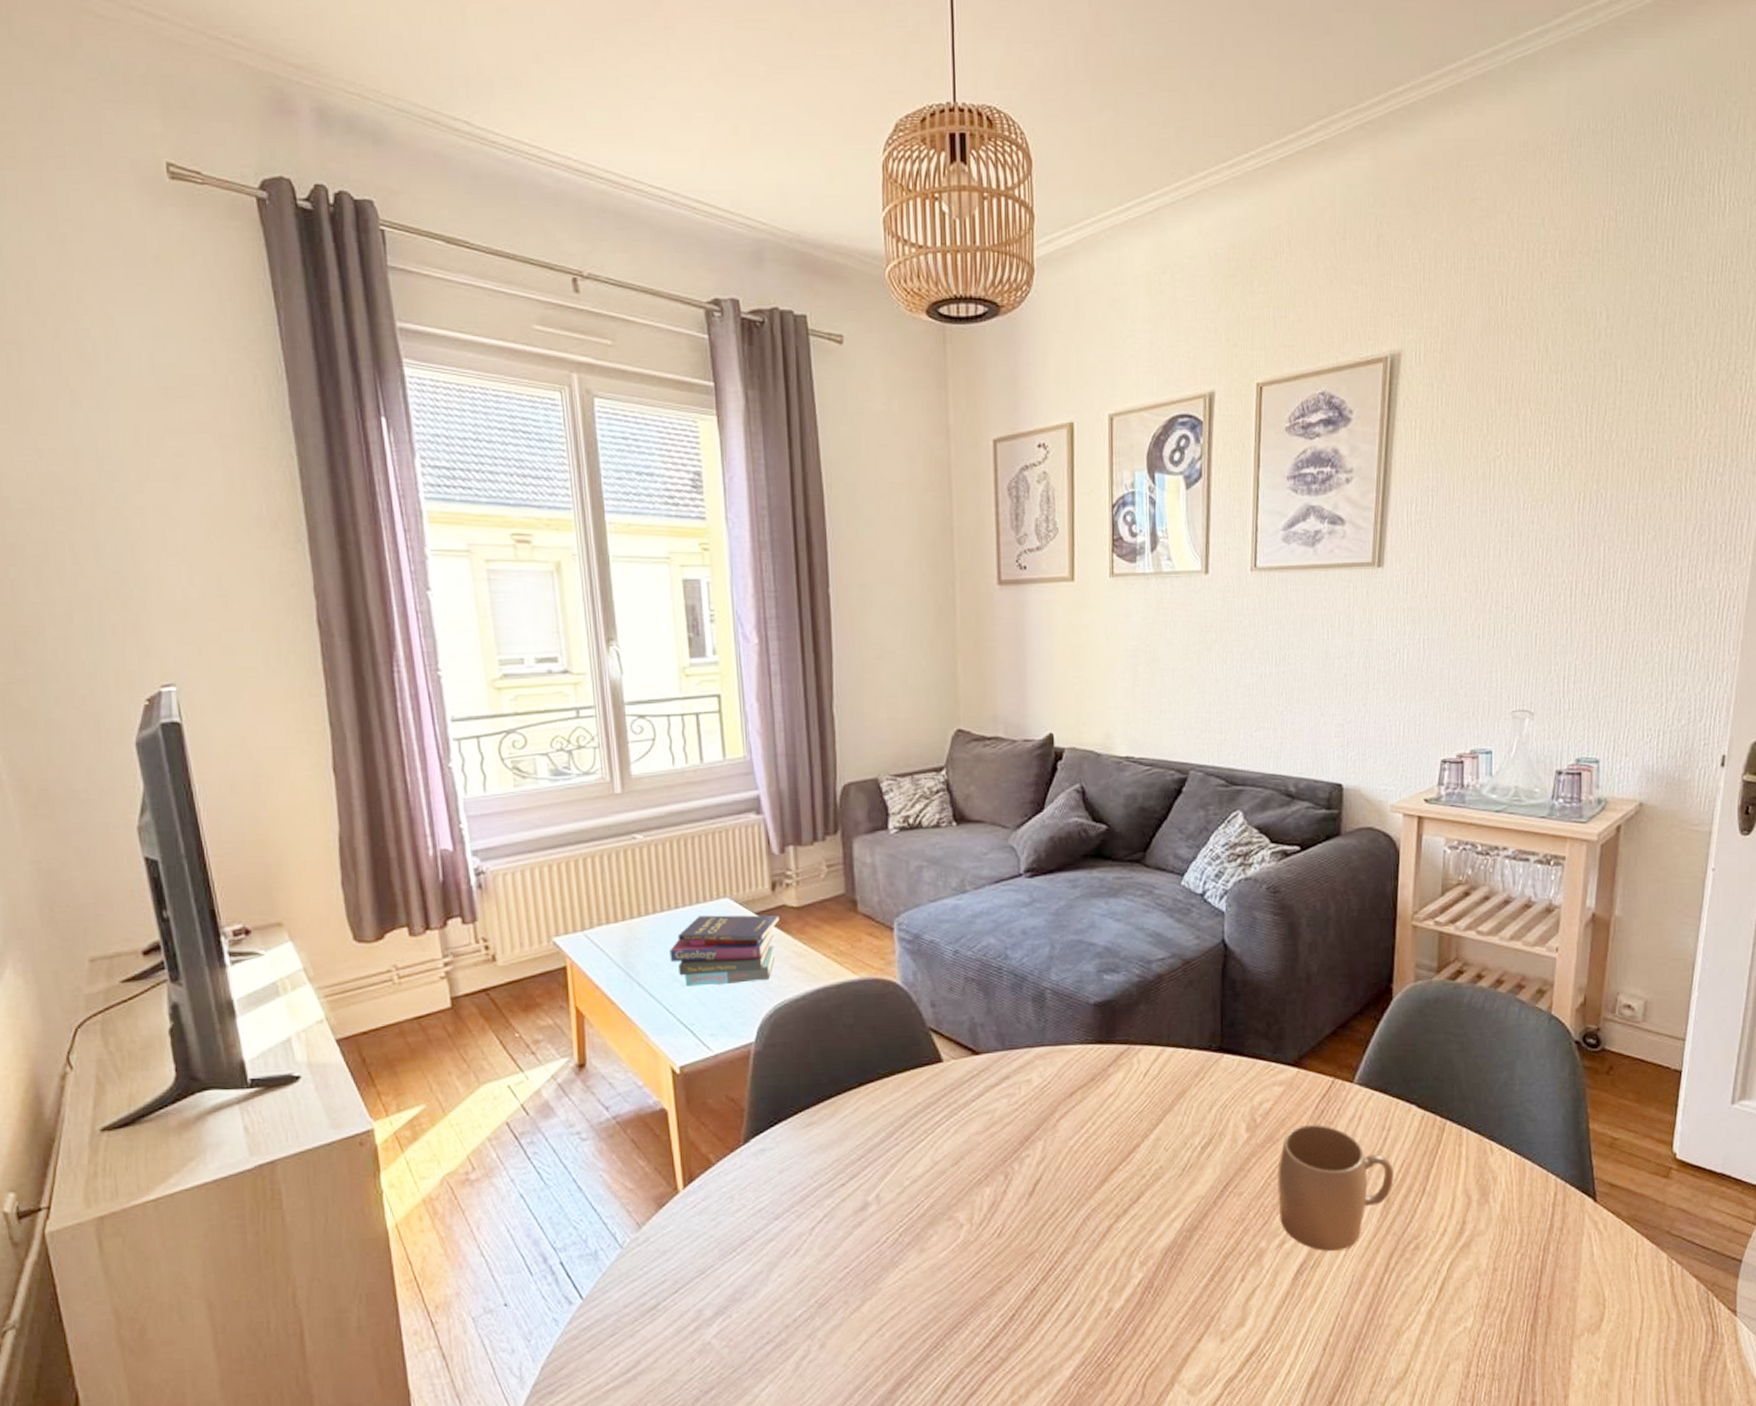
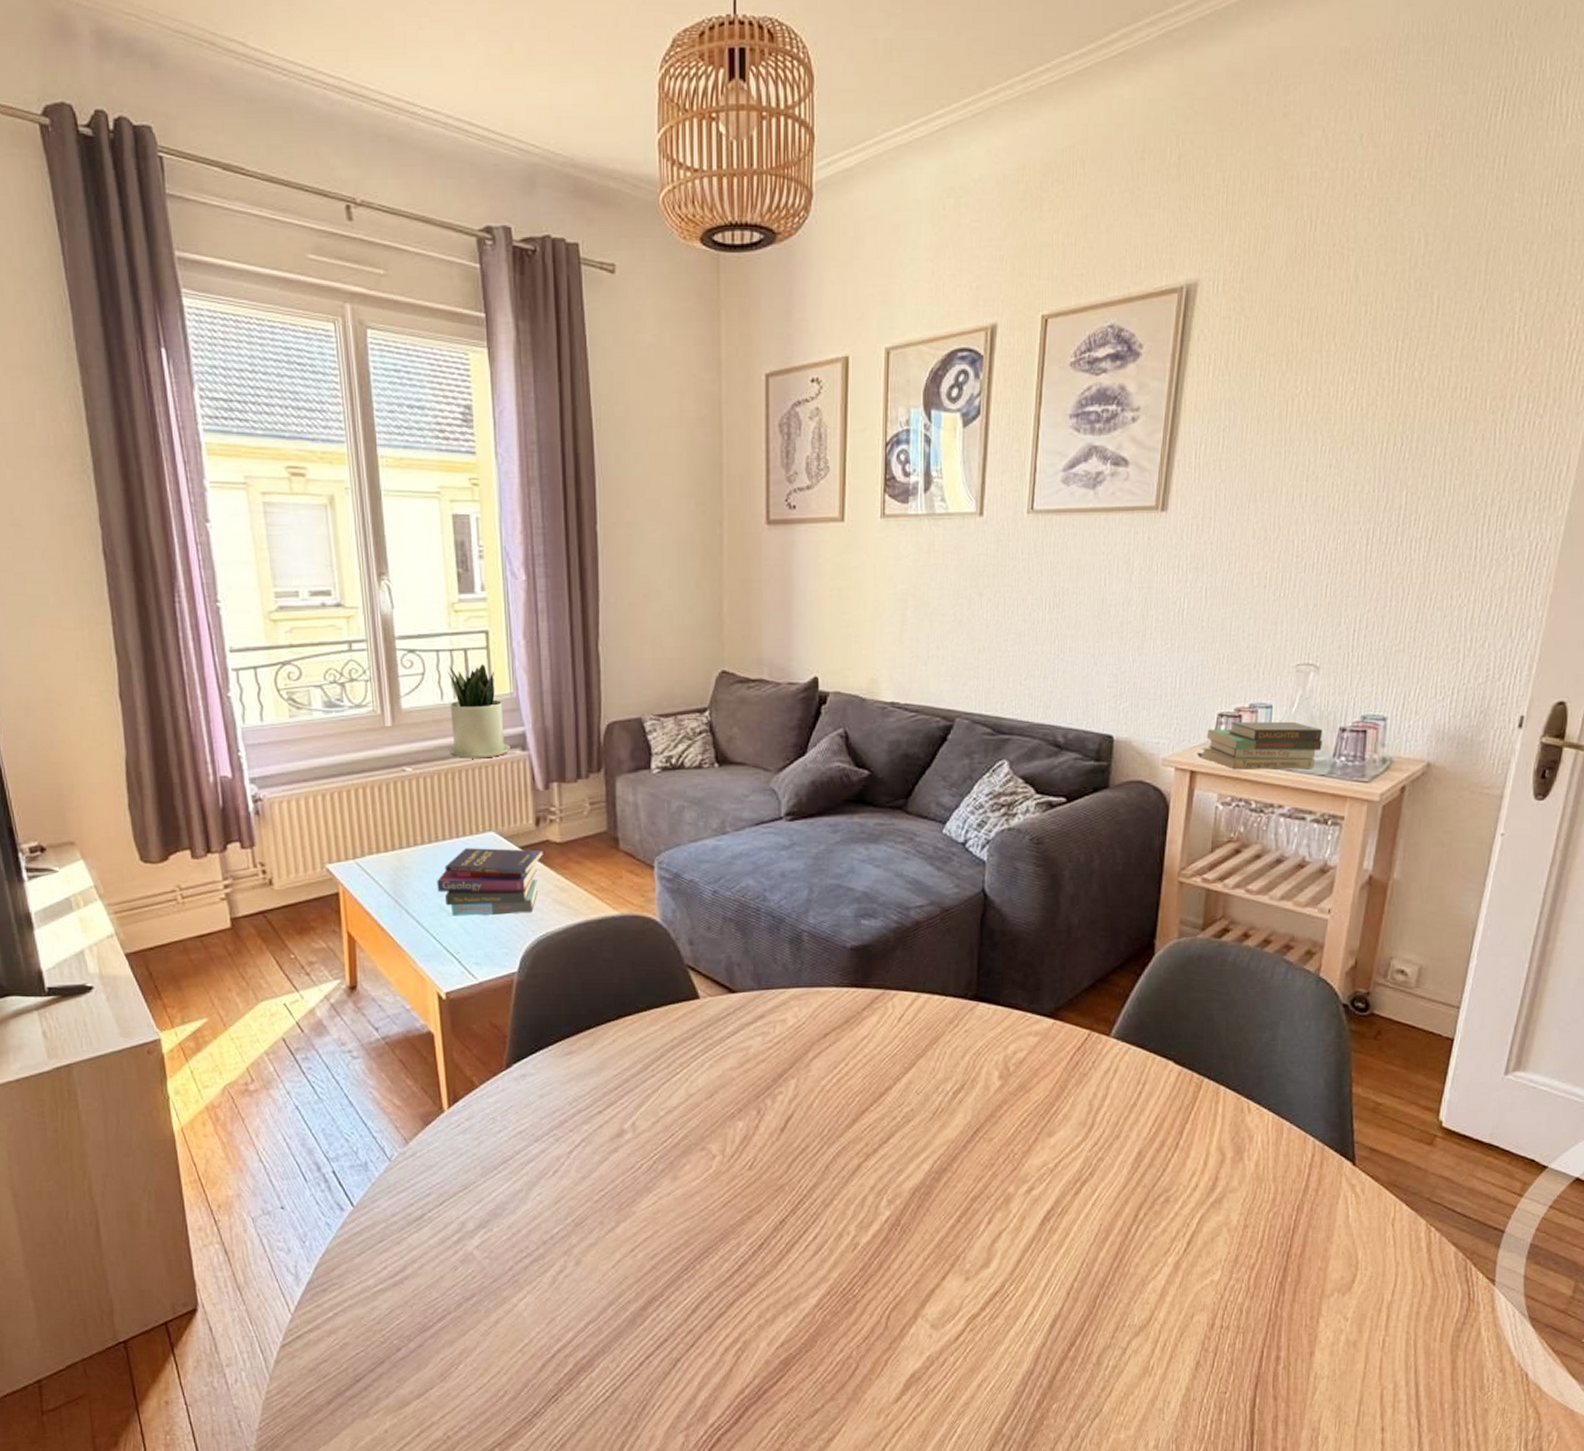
planter: none [678,727,744,824] -> present [447,663,510,759]
mug: present [1276,1124,1394,1251] -> none [1027,1075,1147,1199]
books: none [1427,766,1541,814] -> present [1201,721,1323,770]

